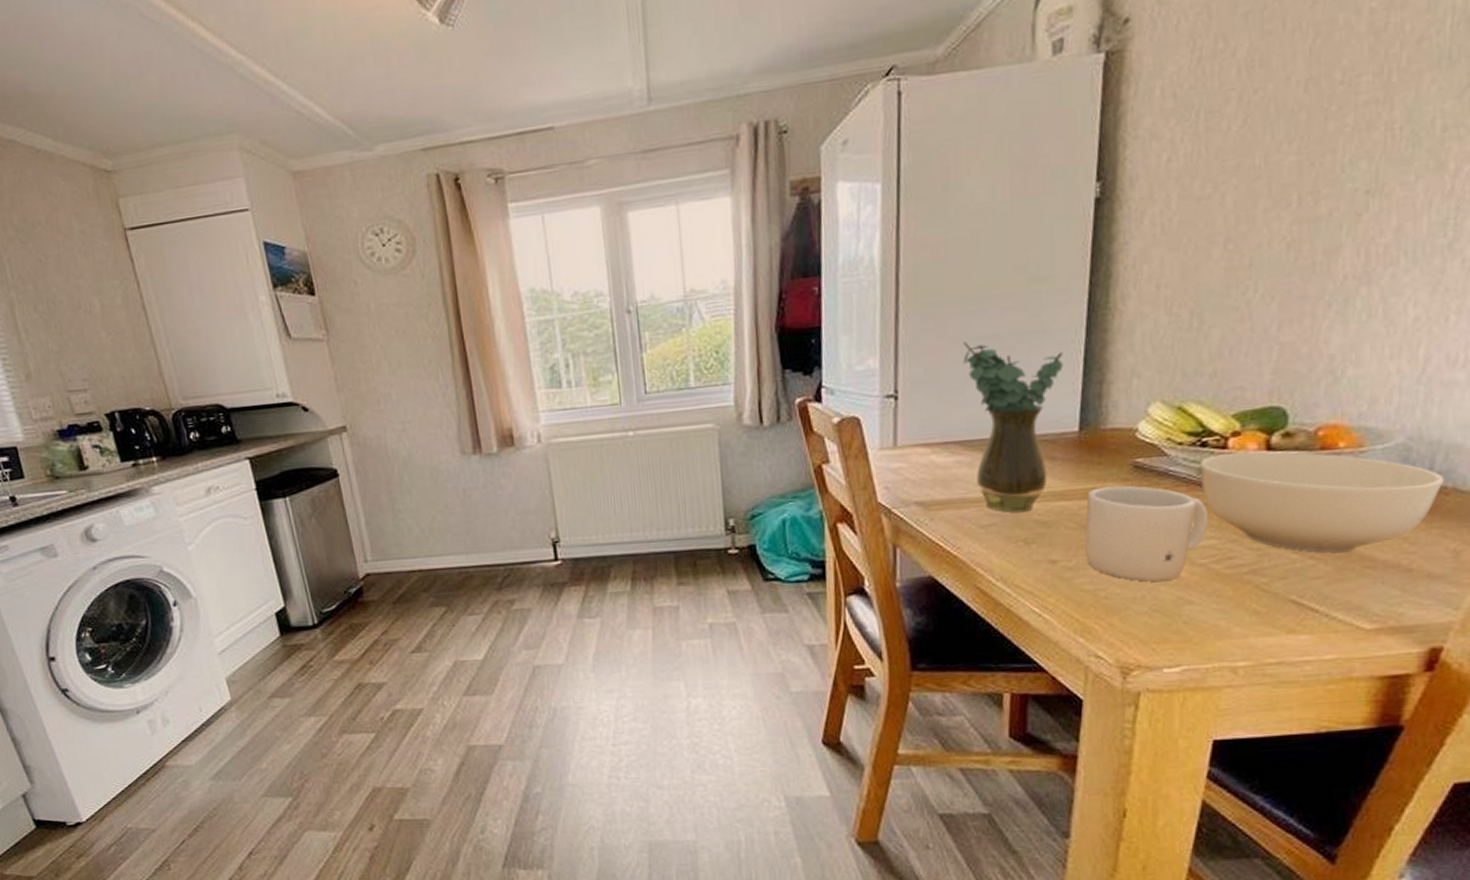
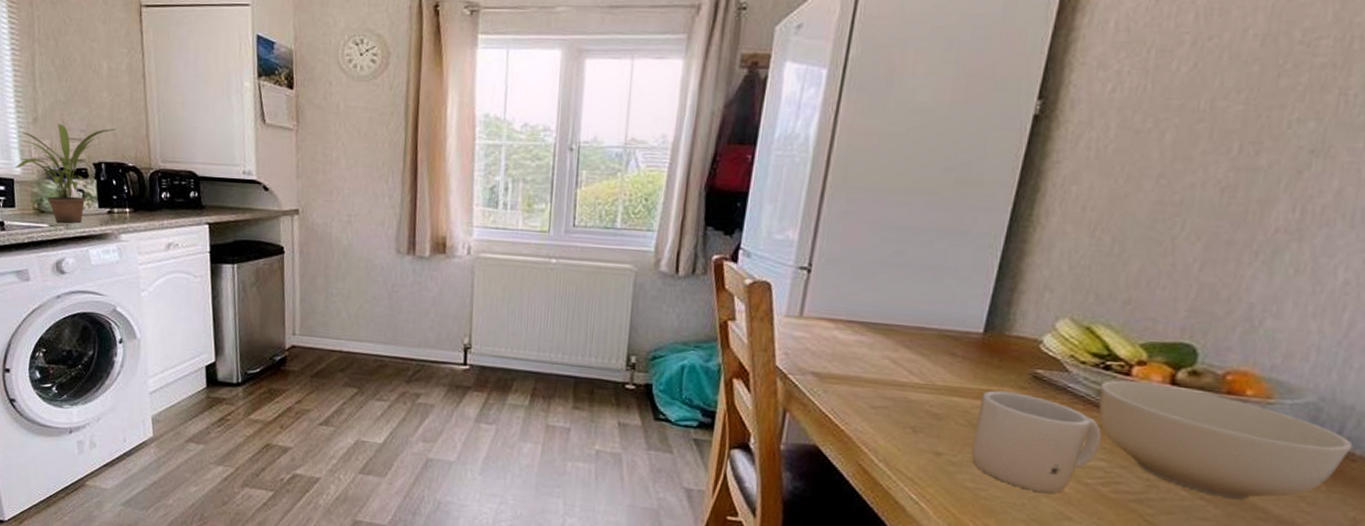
potted plant: none [16,370,123,487] -> present [16,123,116,224]
vase: present [962,342,1063,513] -> none [874,229,979,401]

